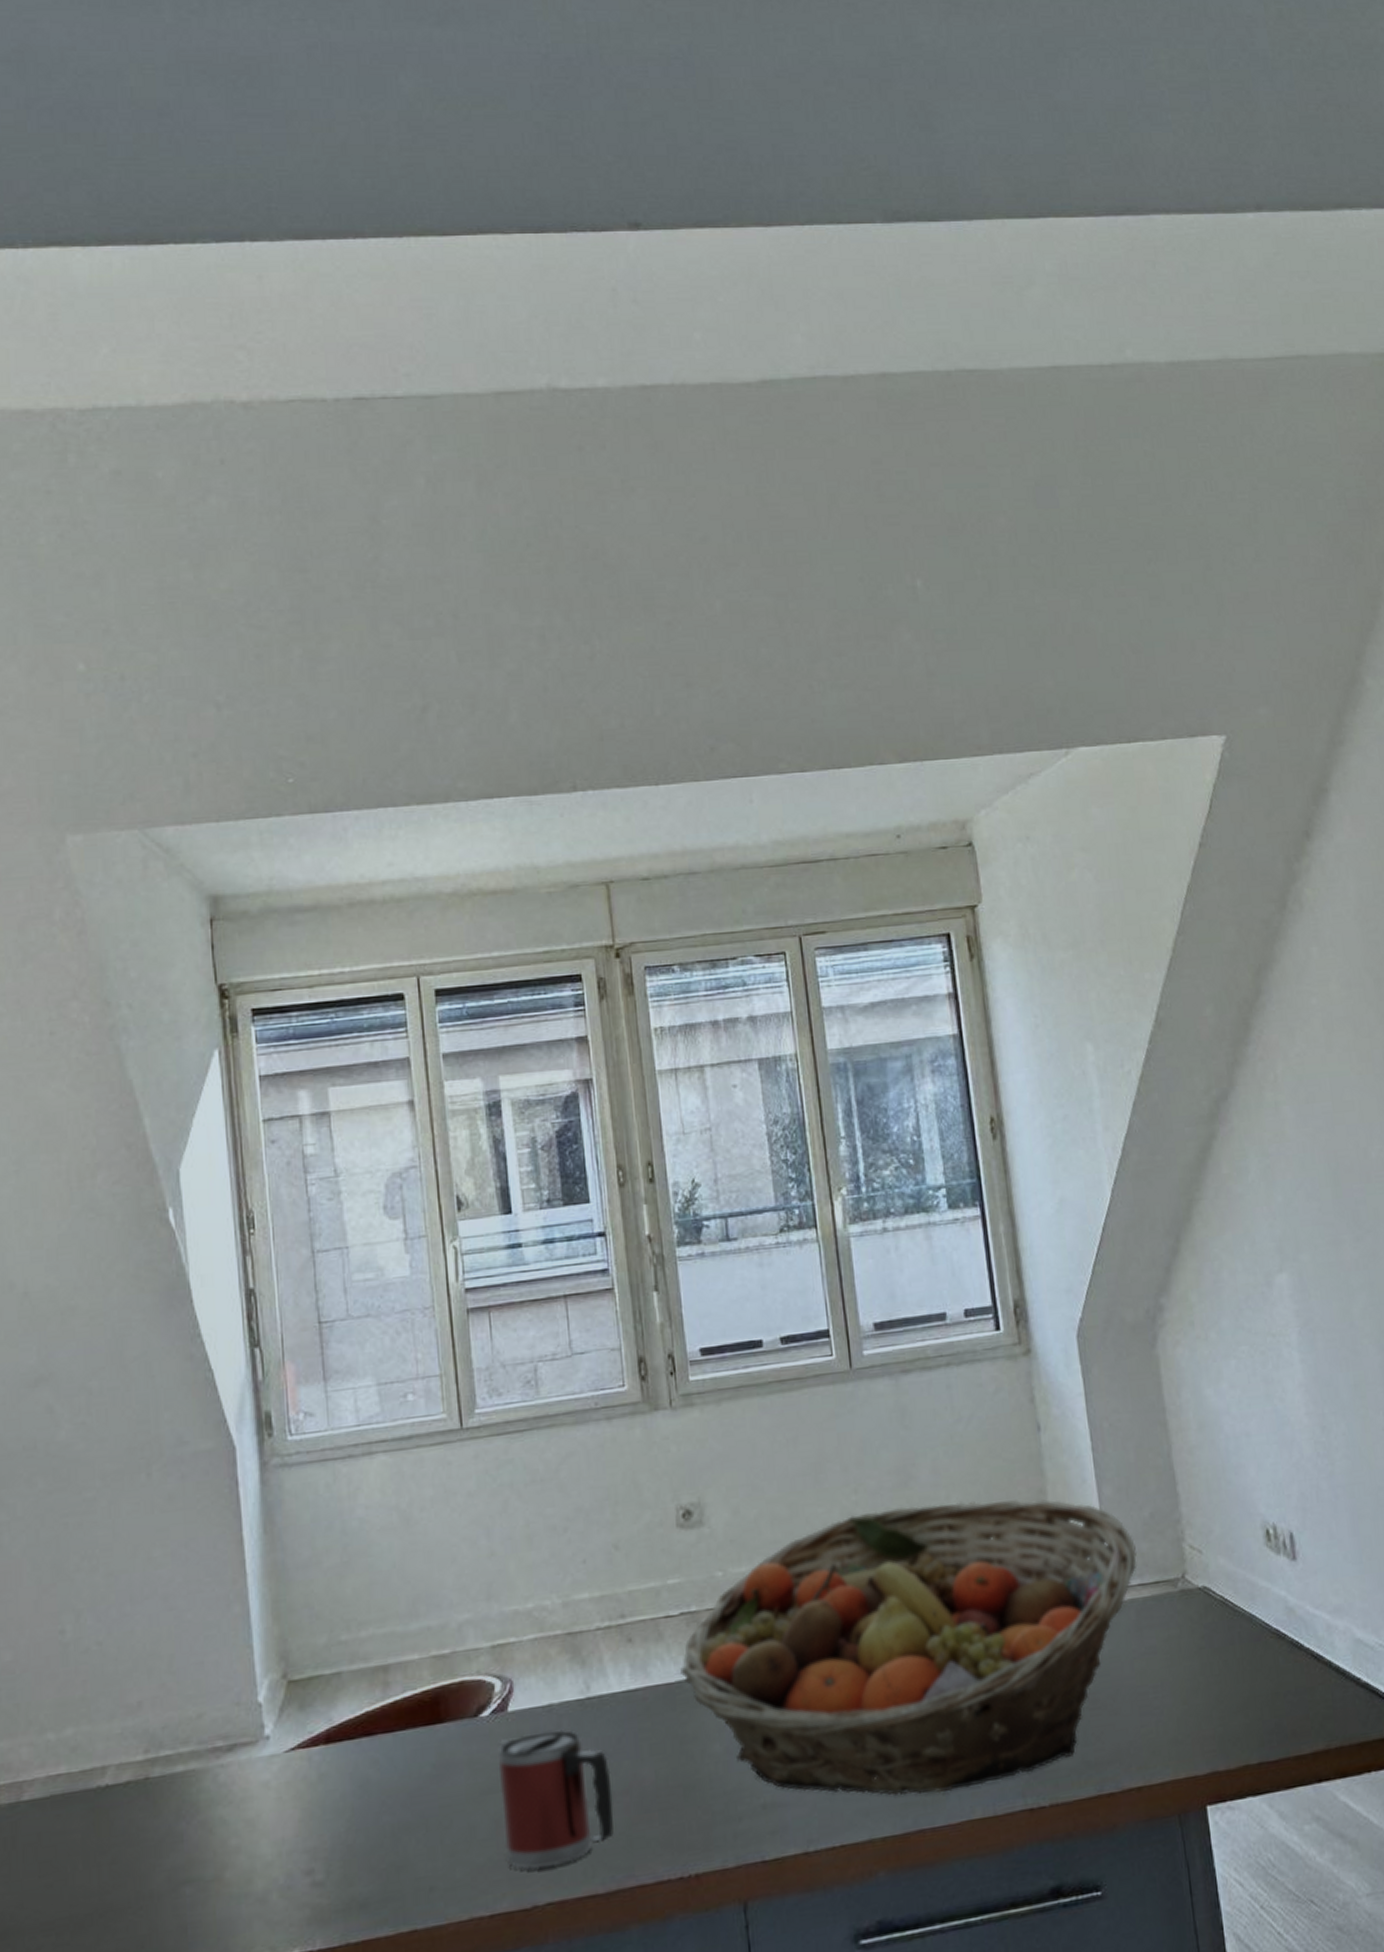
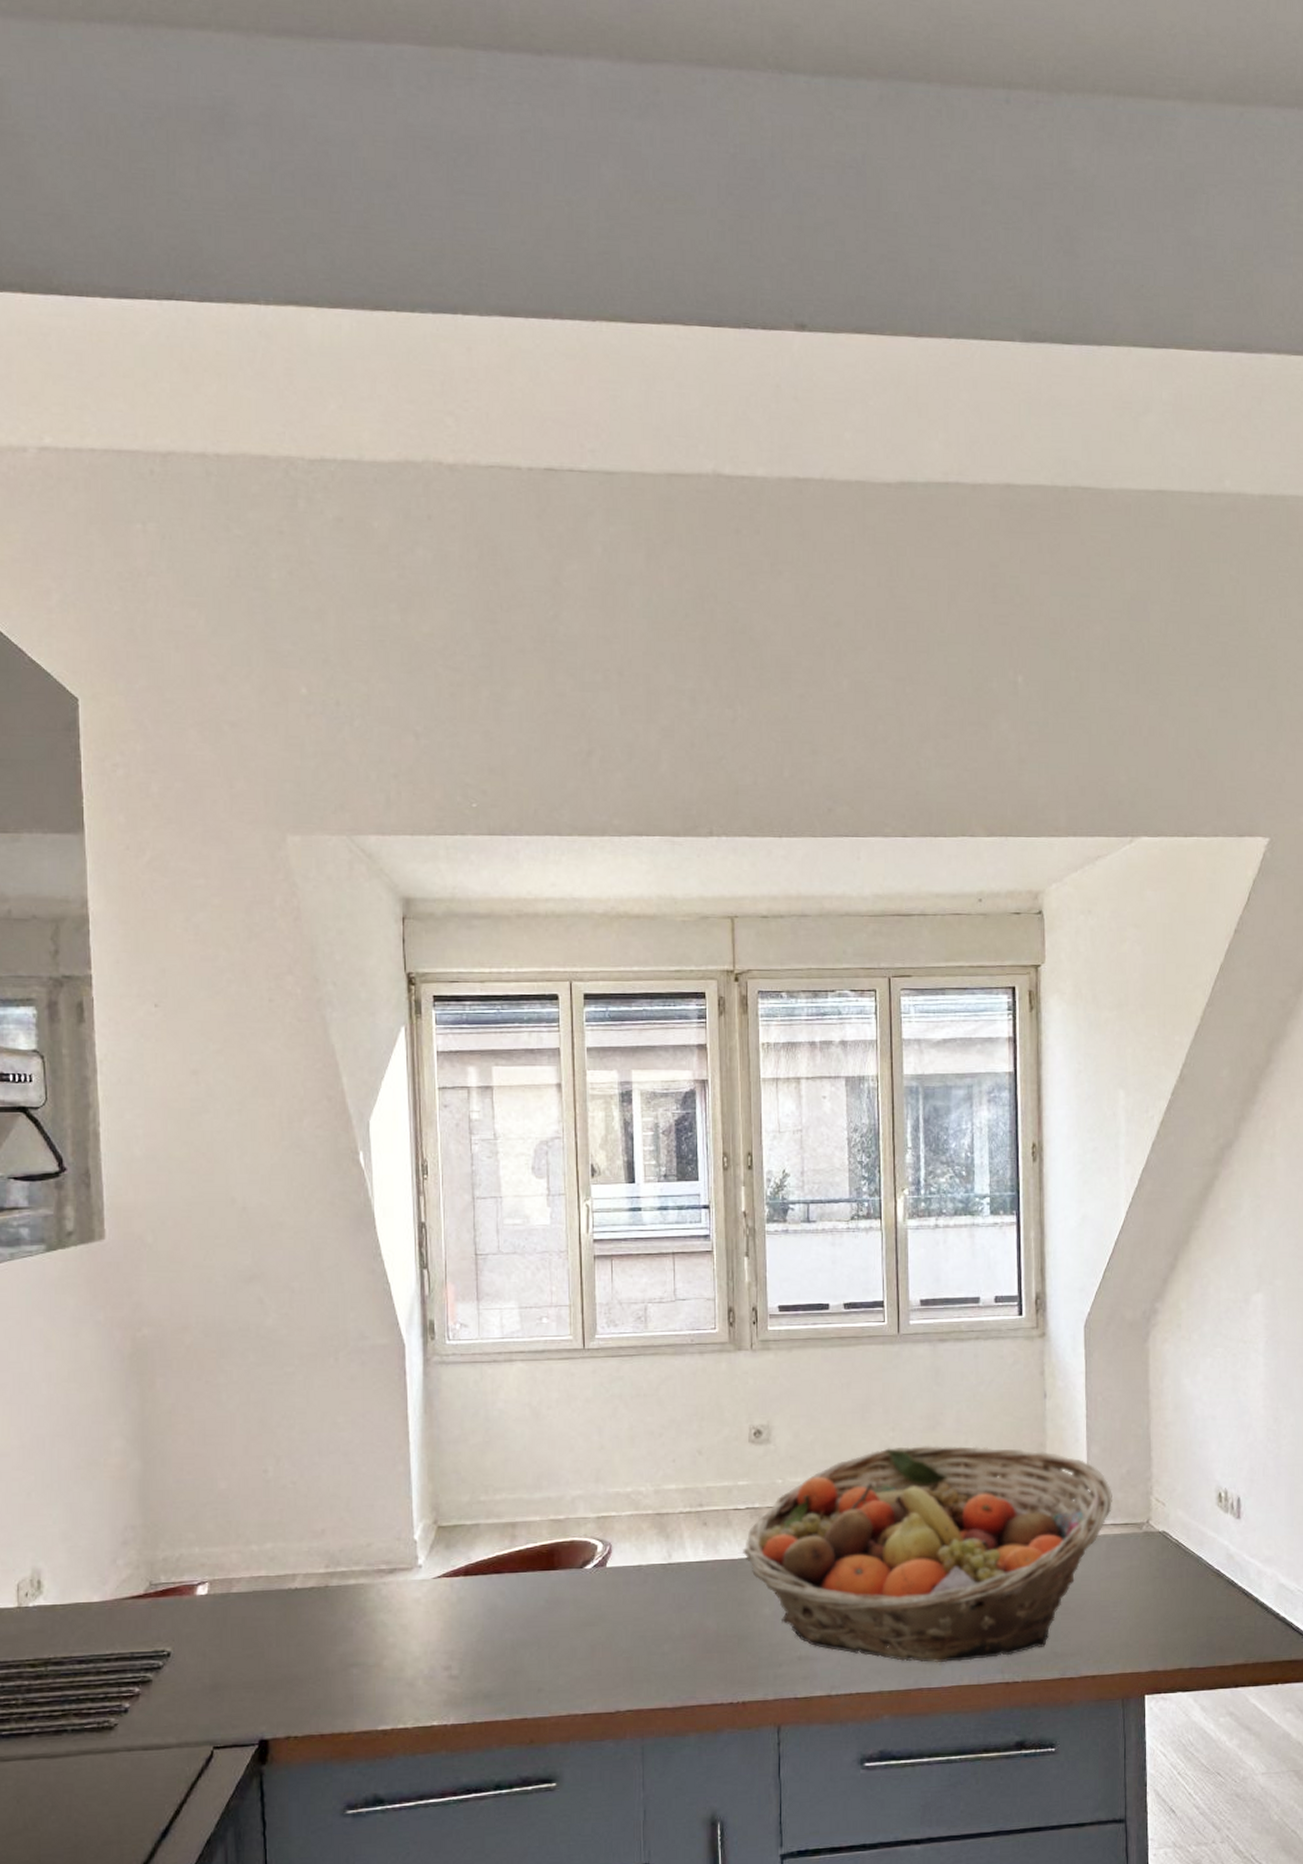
mug: present [497,1729,614,1869] -> none [596,1585,683,1684]

